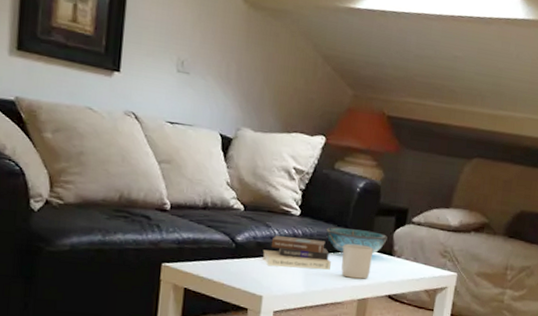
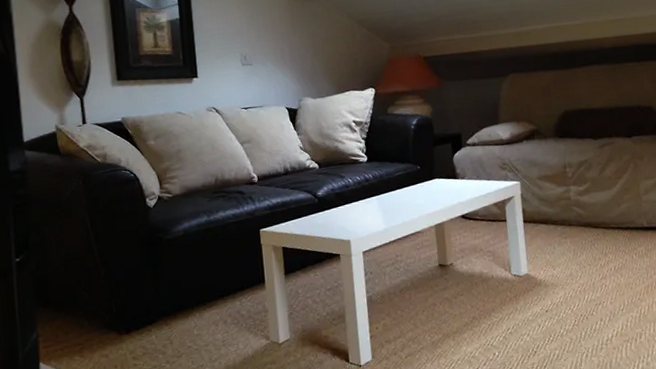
books: present [262,236,331,271] -> none [342,179,404,212]
decorative bowl: present [325,227,387,255] -> none [392,160,449,187]
mug: present [341,243,374,279] -> none [410,174,441,208]

